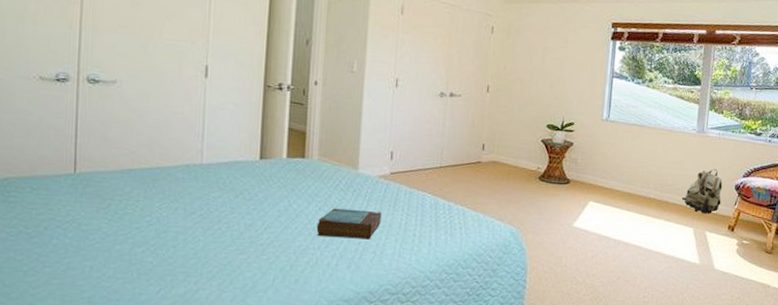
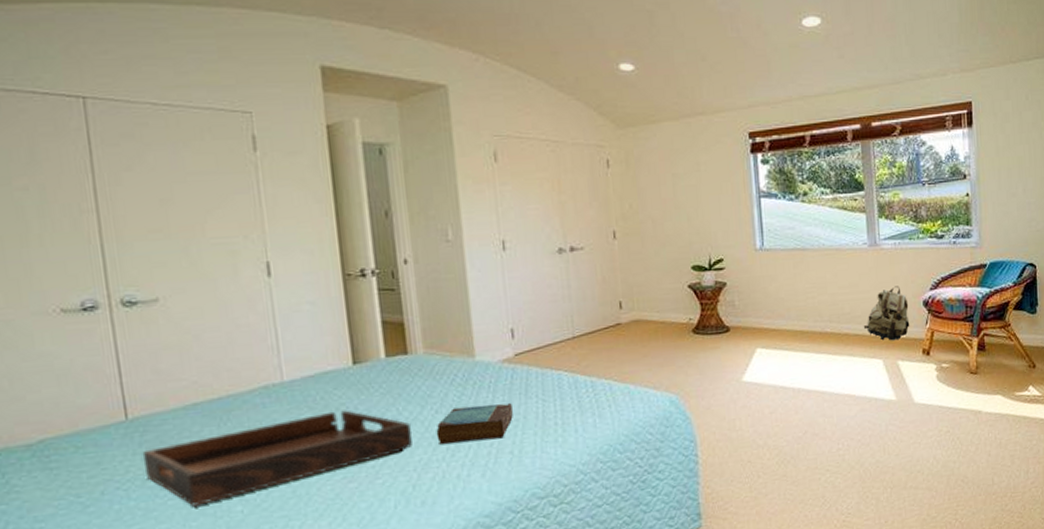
serving tray: none [81,194,297,253] -> present [142,410,413,508]

